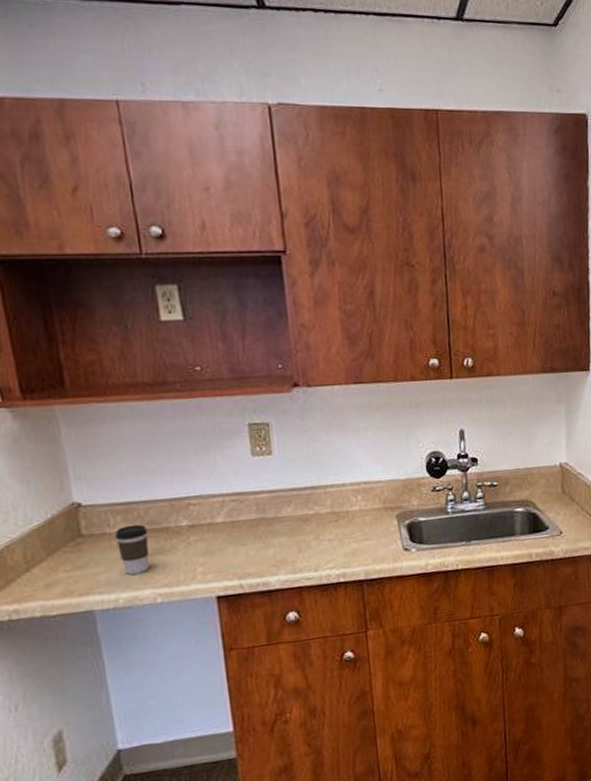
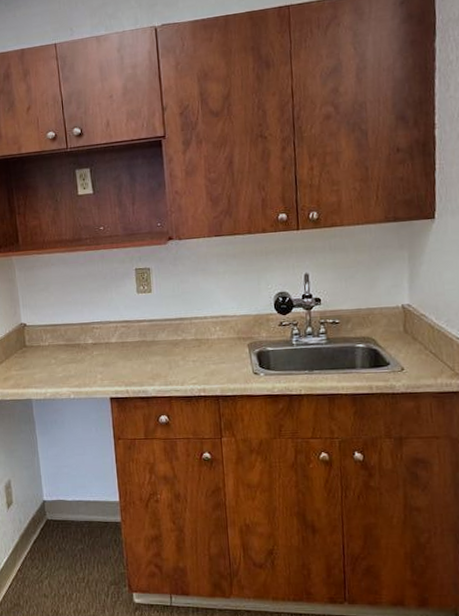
coffee cup: present [114,524,150,575] -> none [45,340,67,376]

